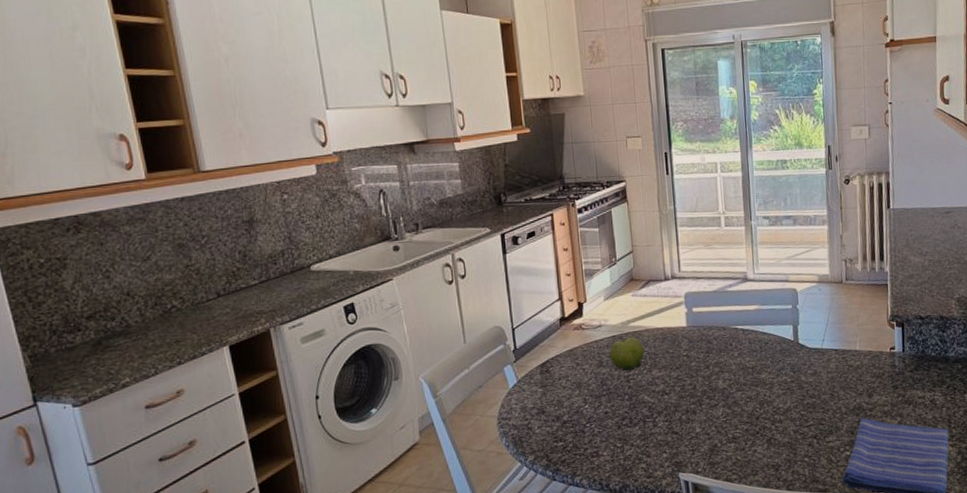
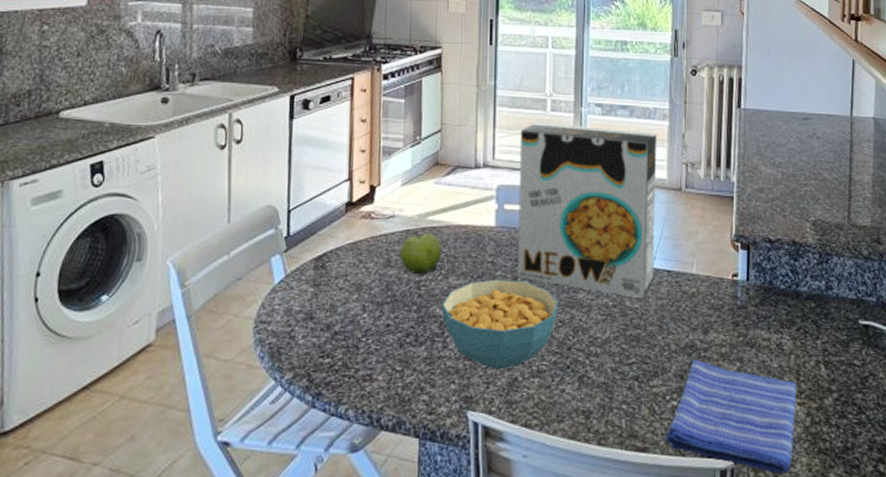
cereal bowl: none [648,368,746,440] -> present [441,279,559,370]
cereal box: none [700,236,824,374] -> present [518,121,657,299]

